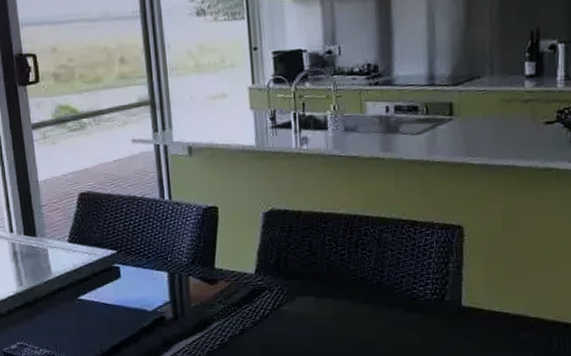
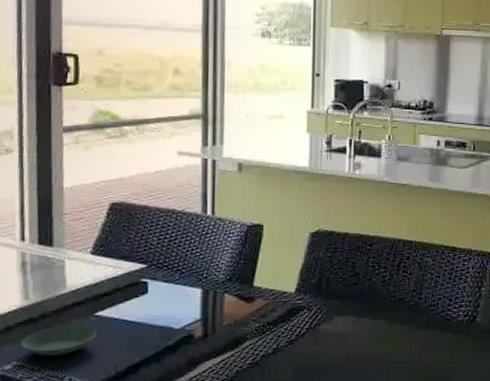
saucer: none [21,308,83,337] -> present [20,325,98,356]

